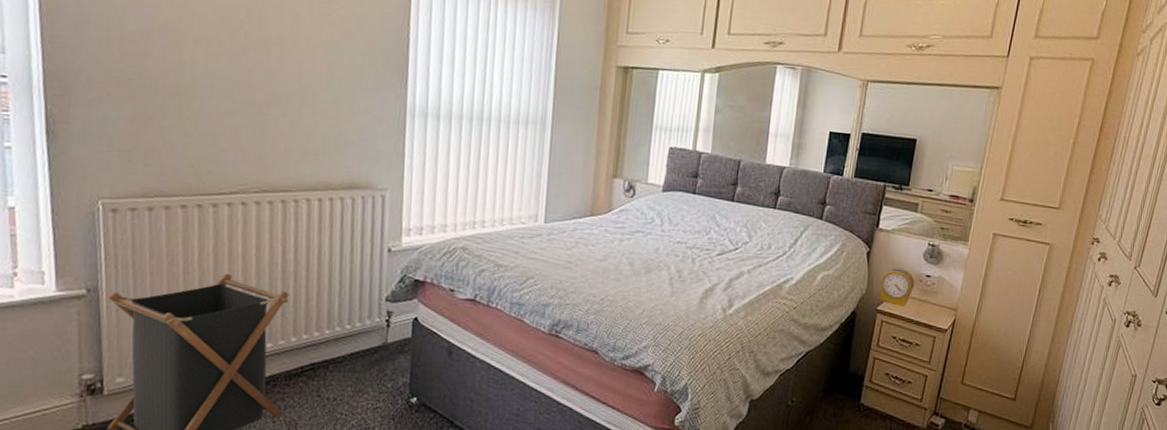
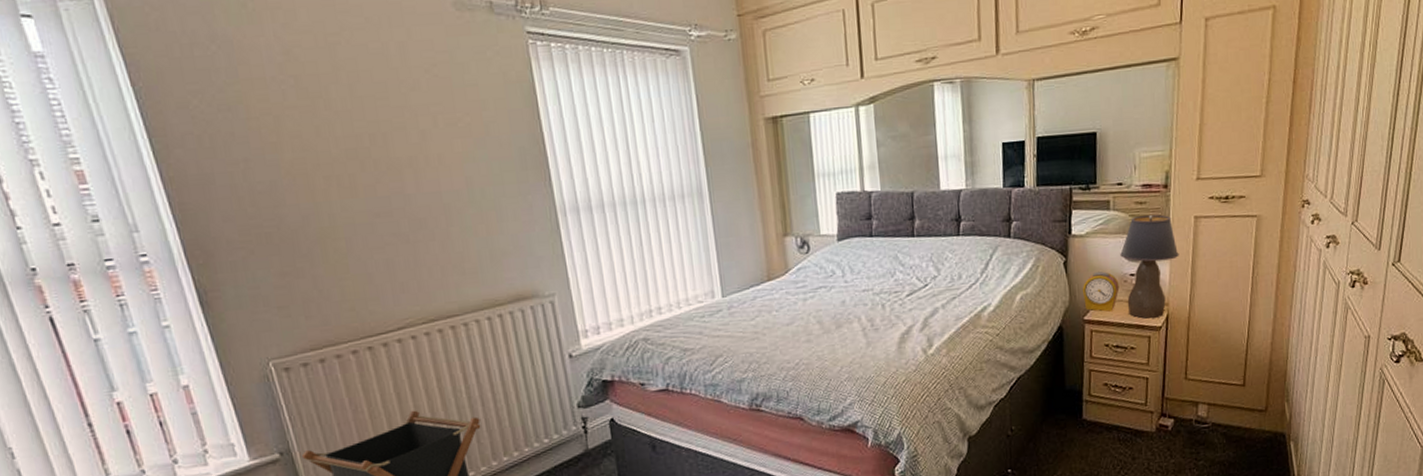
table lamp: none [918,222,974,320] -> present [1120,214,1179,319]

